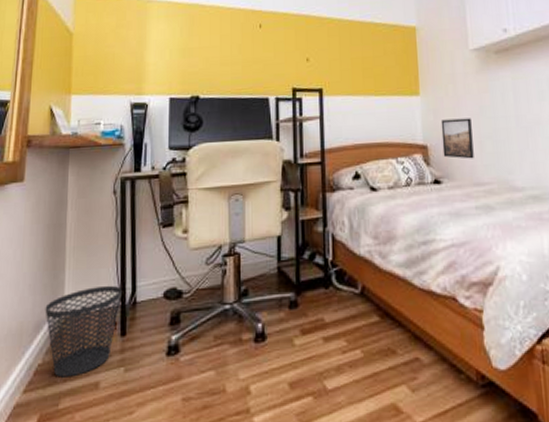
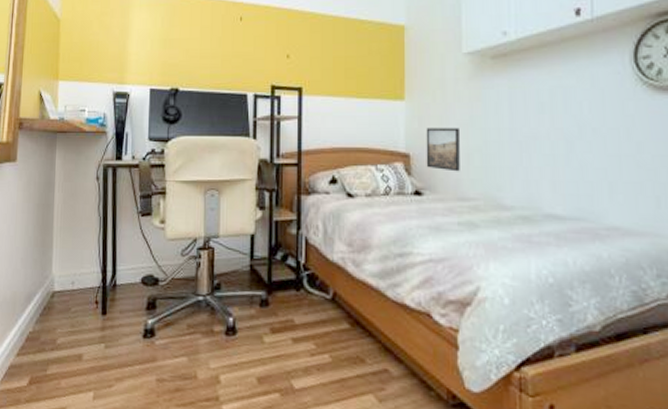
wastebasket: present [45,285,123,378] -> none [35,266,104,347]

